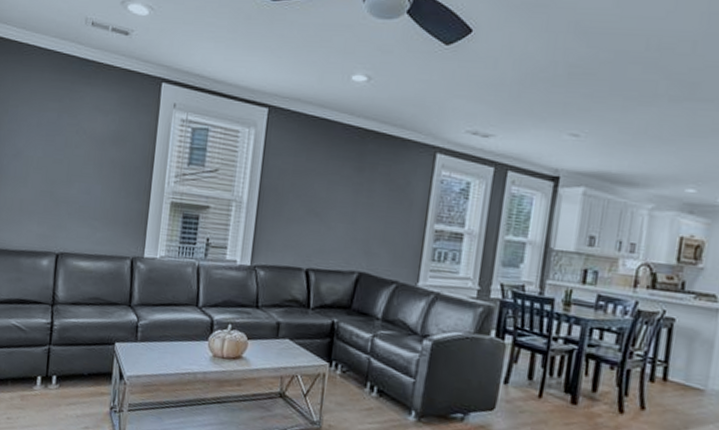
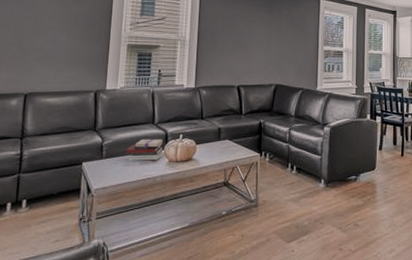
books: none [163,323,208,353] -> present [126,139,163,161]

